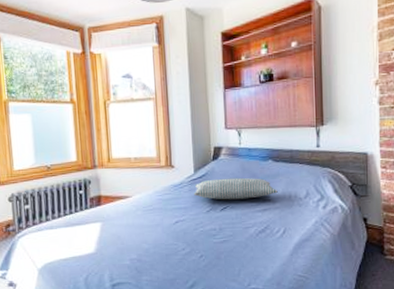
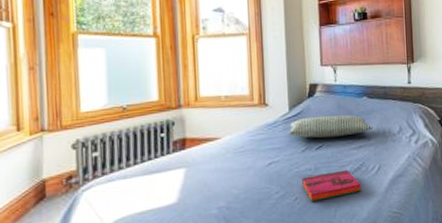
hardback book: none [207,231,265,259] -> present [302,170,361,201]

